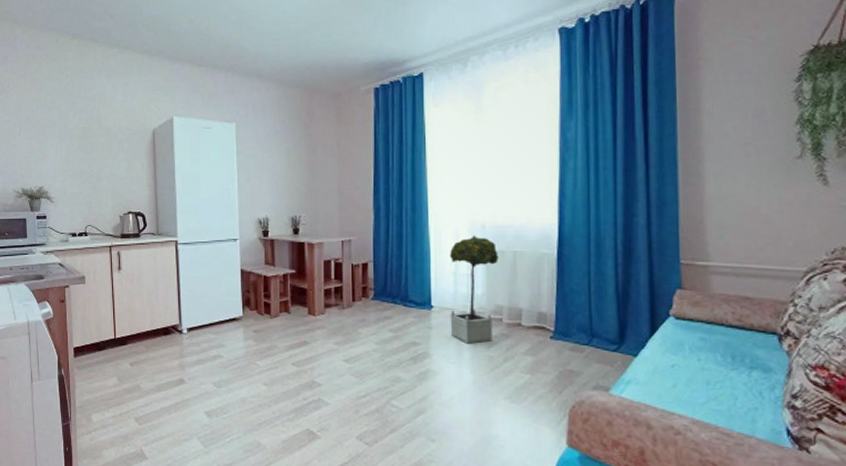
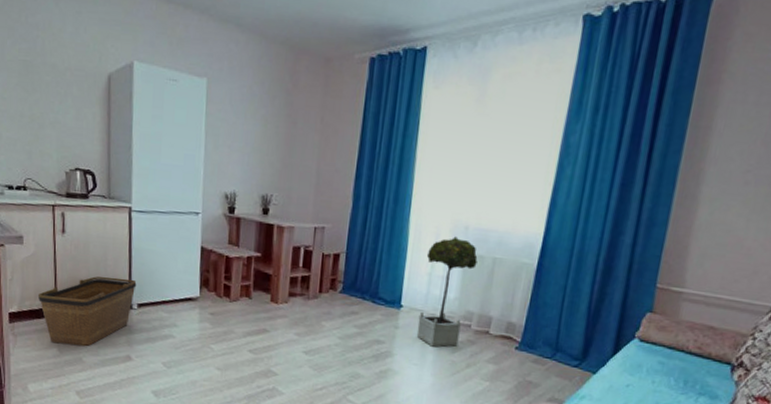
bicycle basket: none [99,305,185,374] -> present [38,276,137,346]

